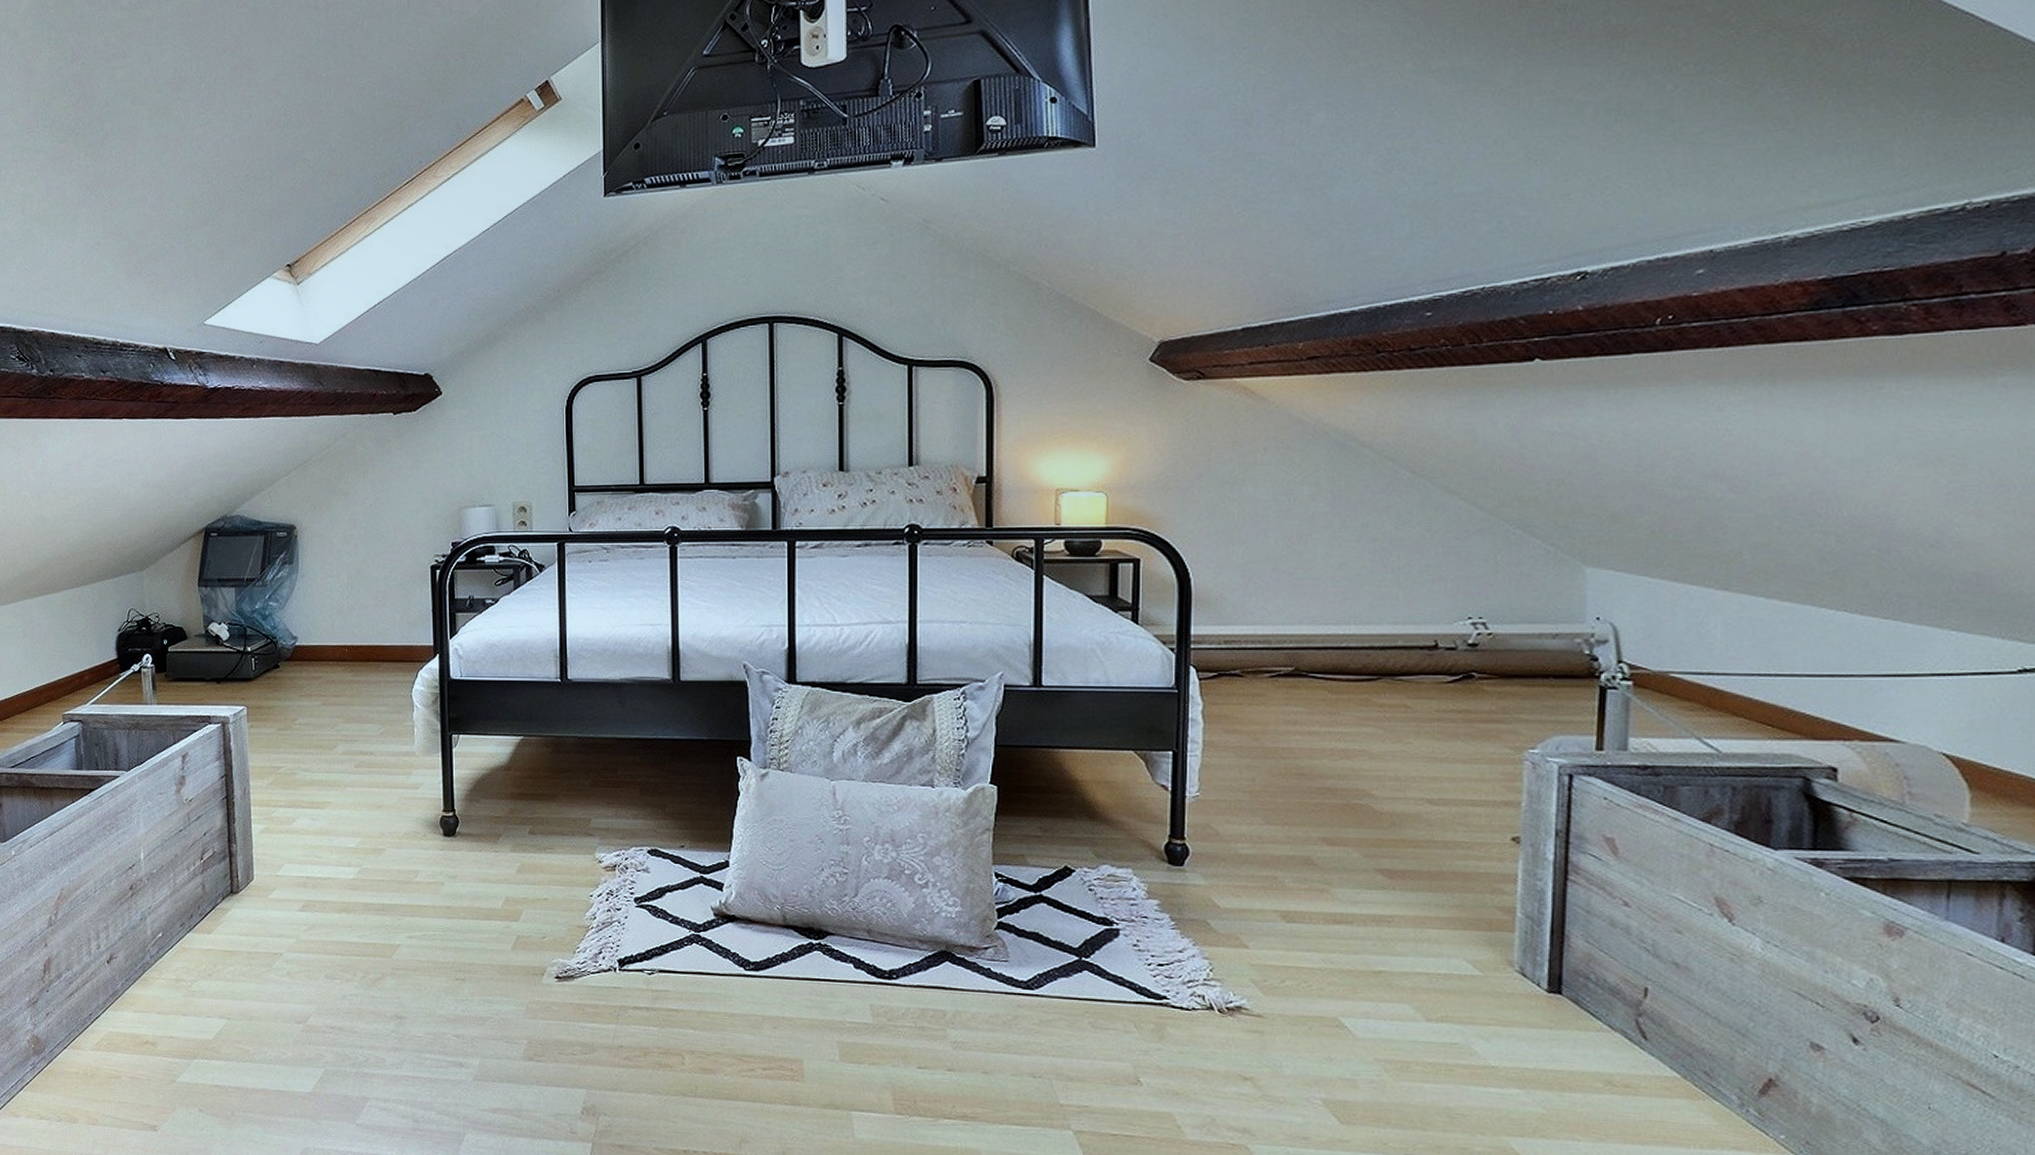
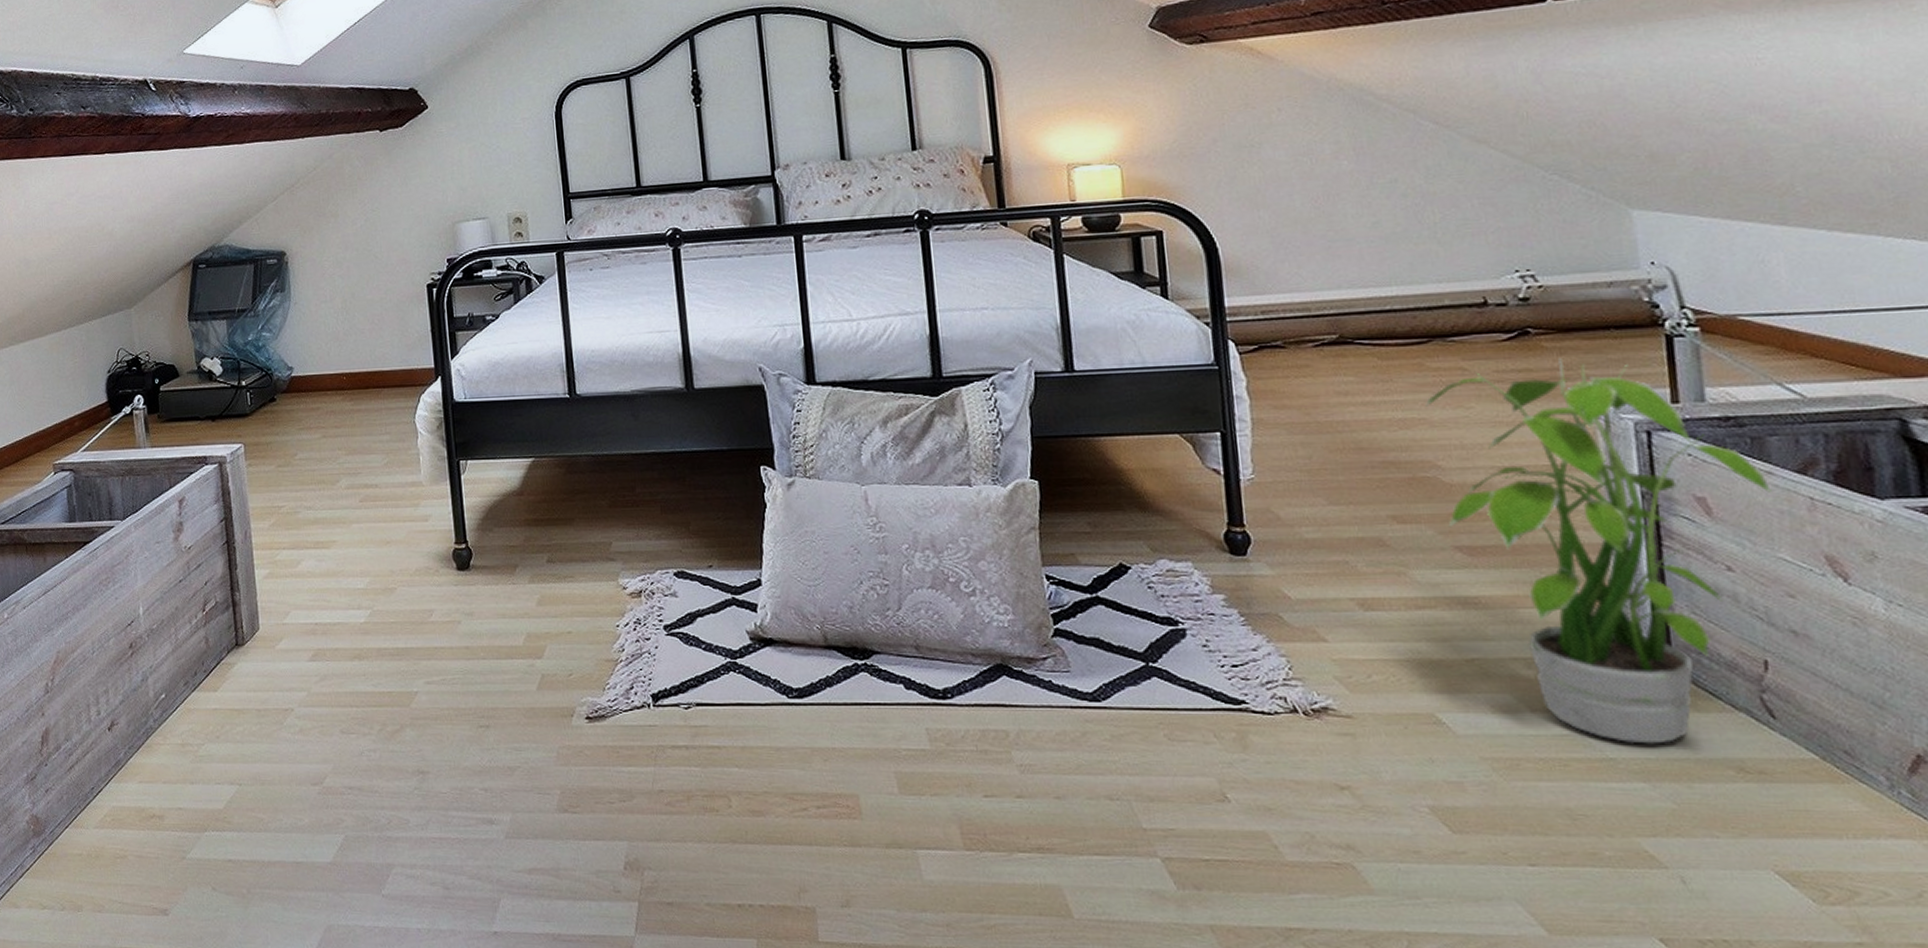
potted plant: none [1368,702,1676,1056] -> present [1426,358,1772,744]

